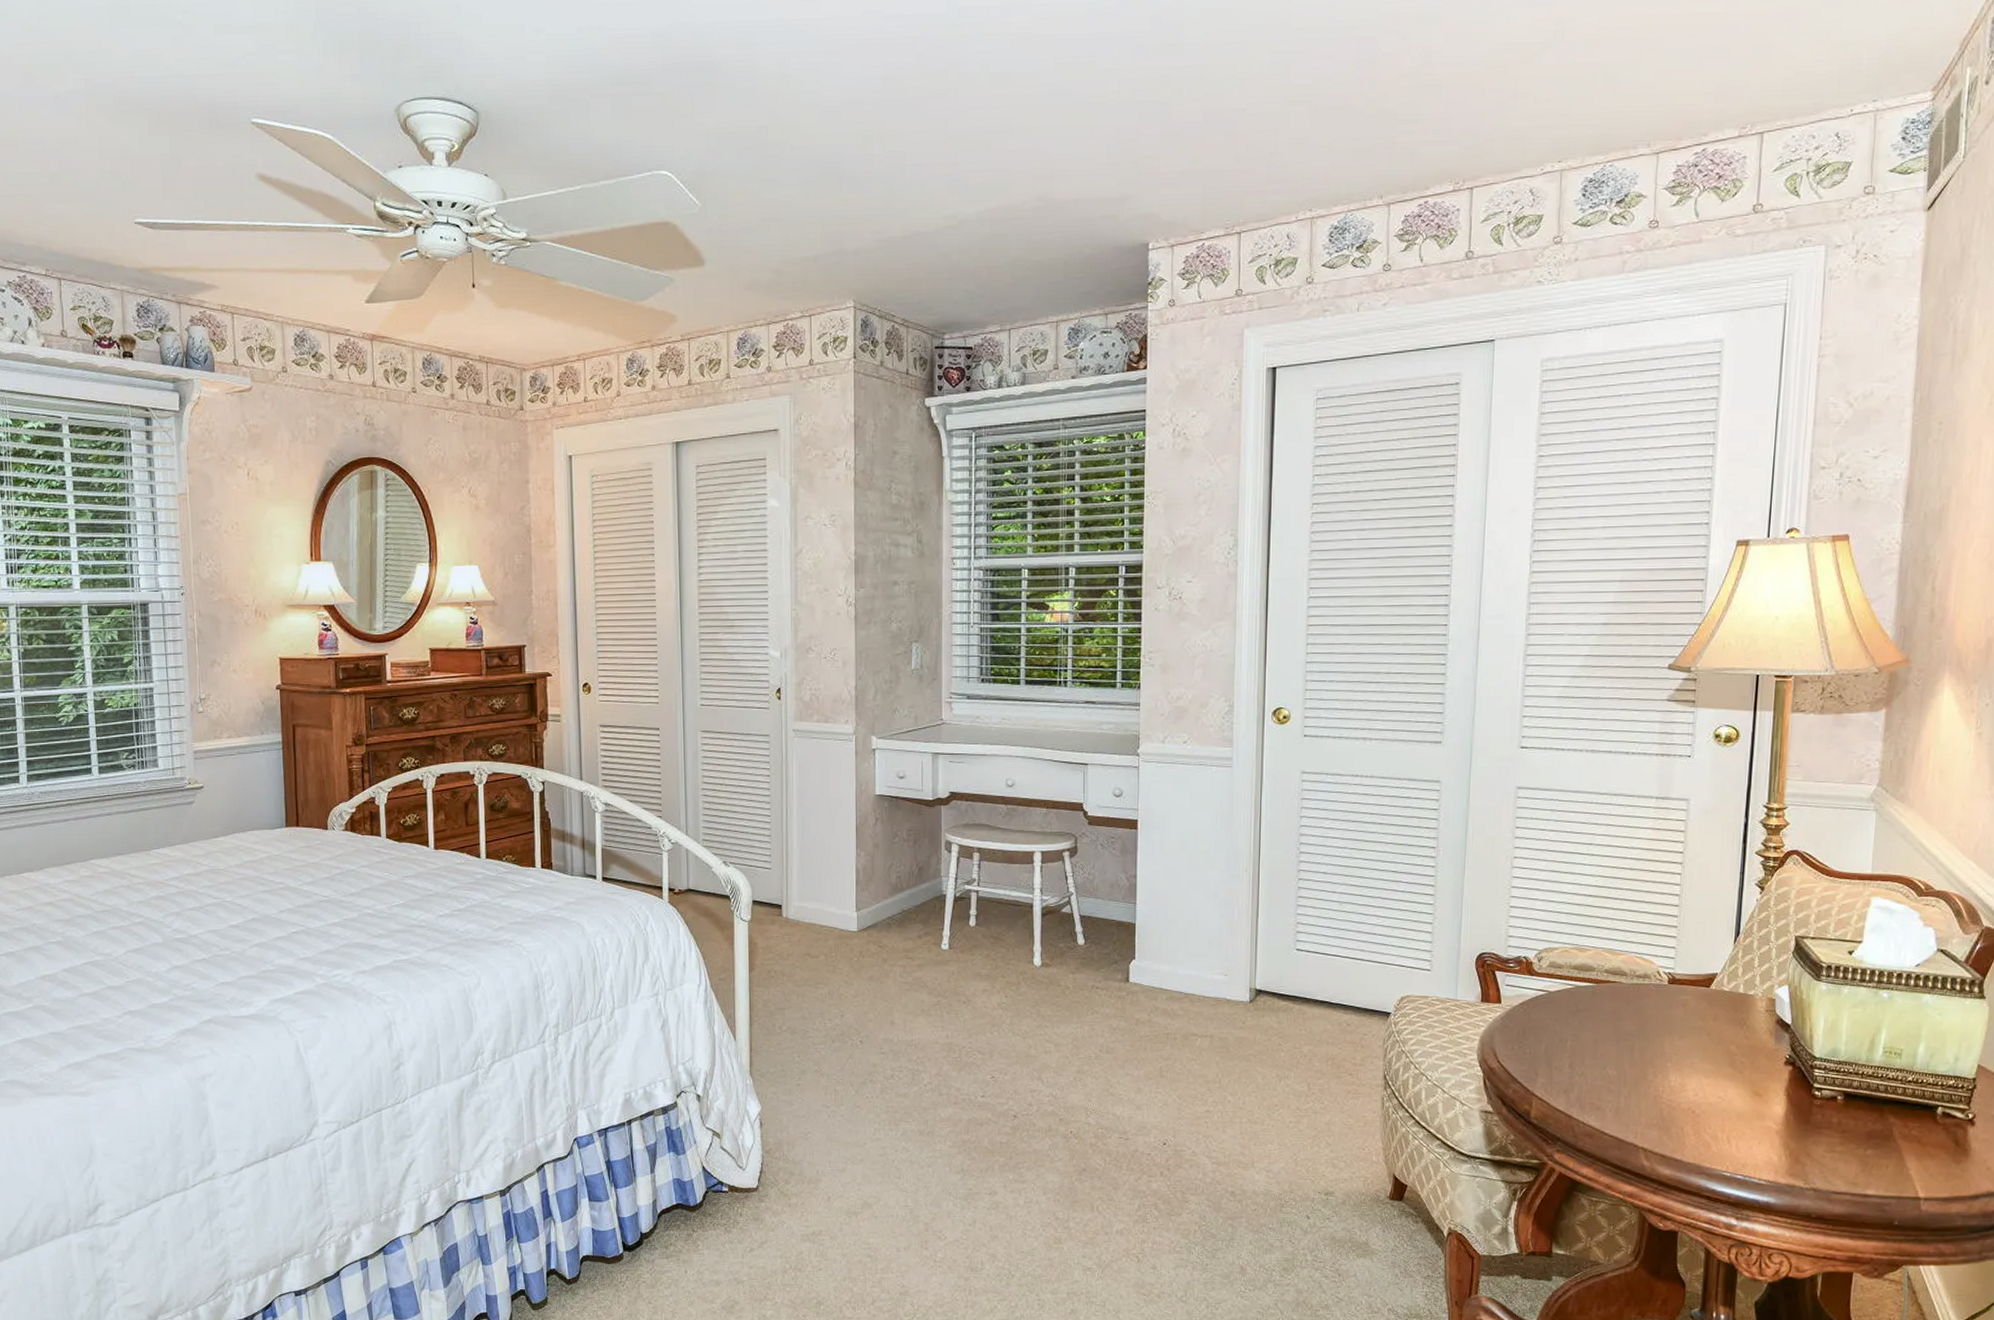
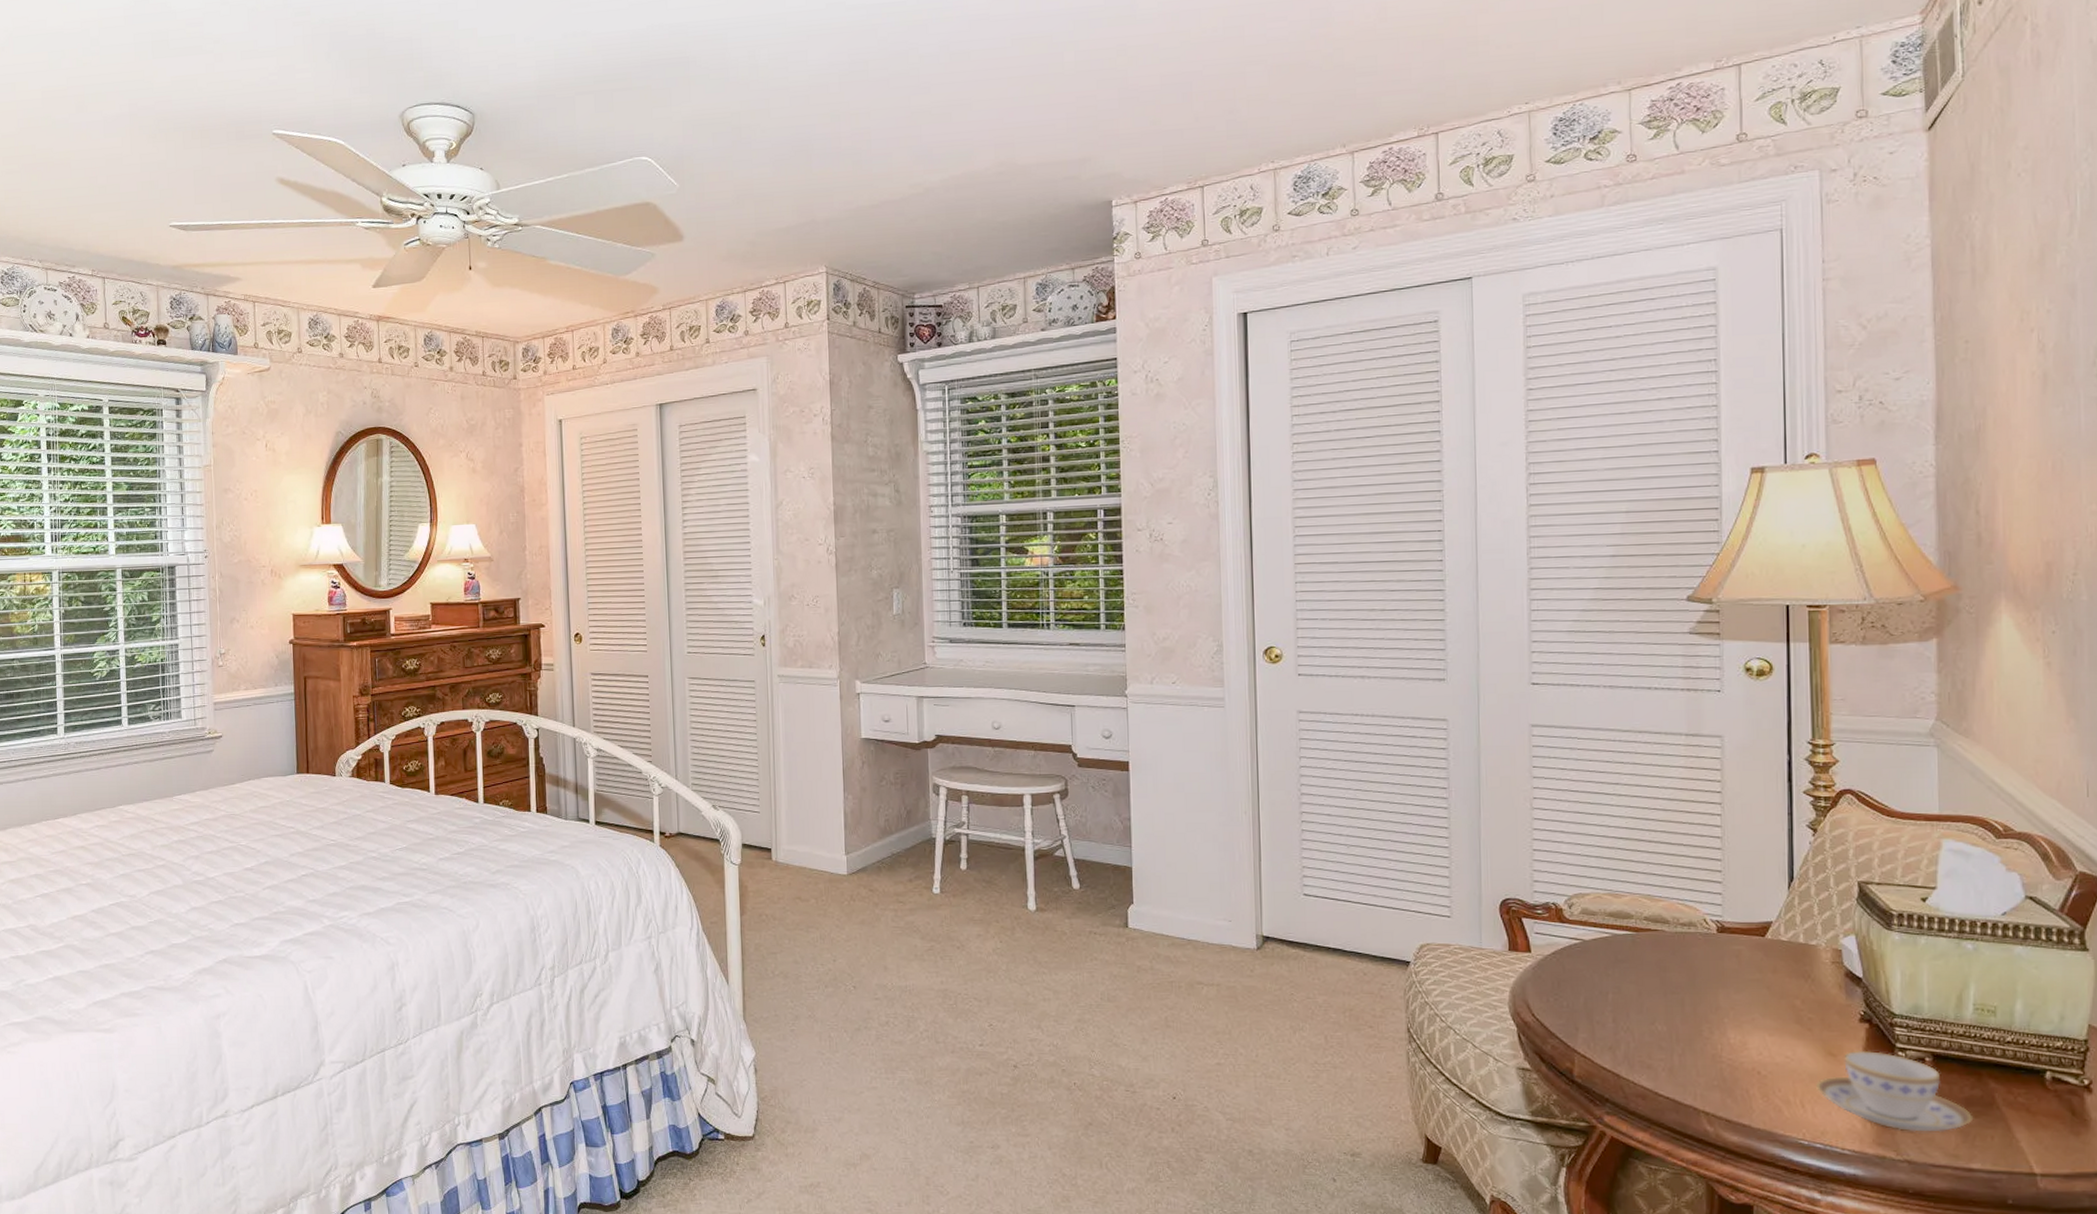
teacup: none [1742,1090,1873,1162] -> present [1816,1050,1974,1131]

